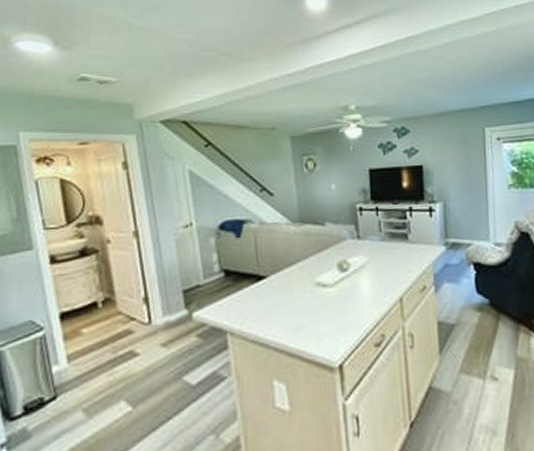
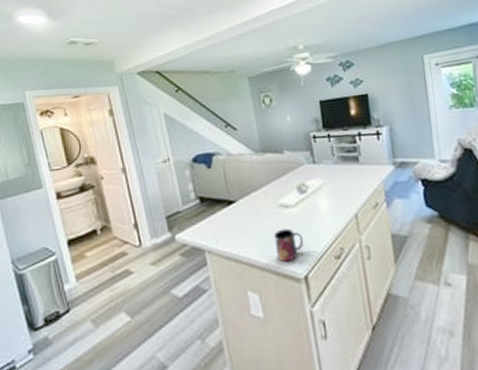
mug: none [308,310,341,349] -> present [274,228,304,263]

